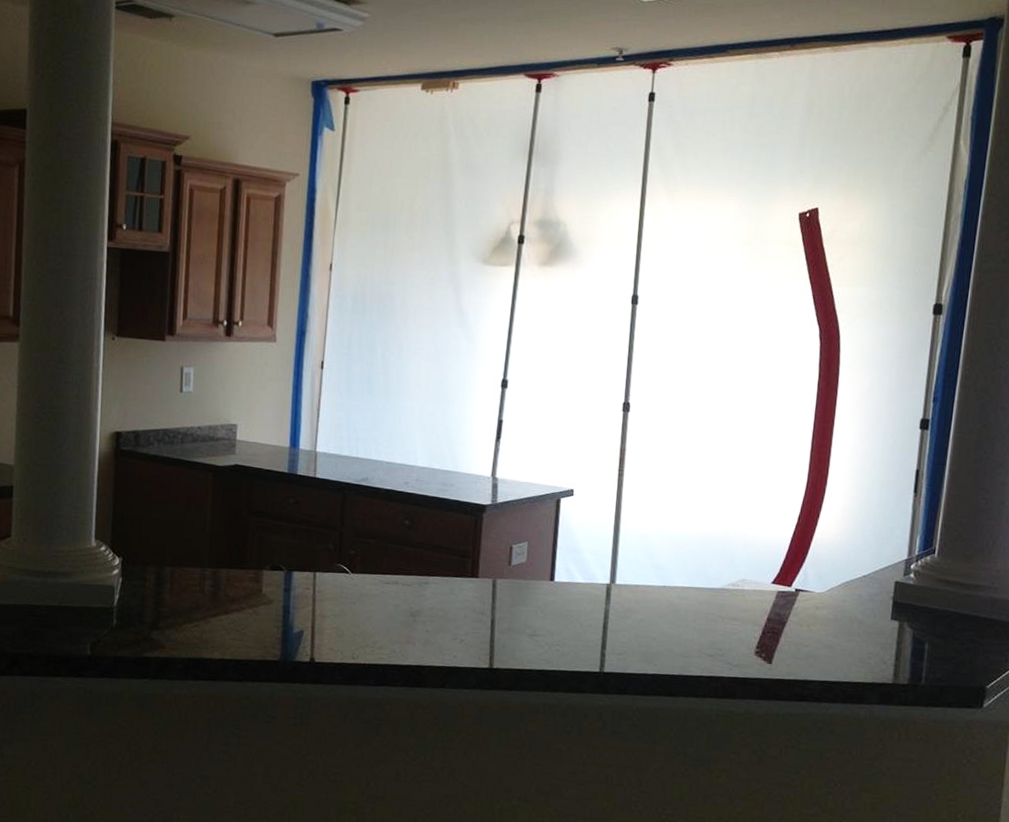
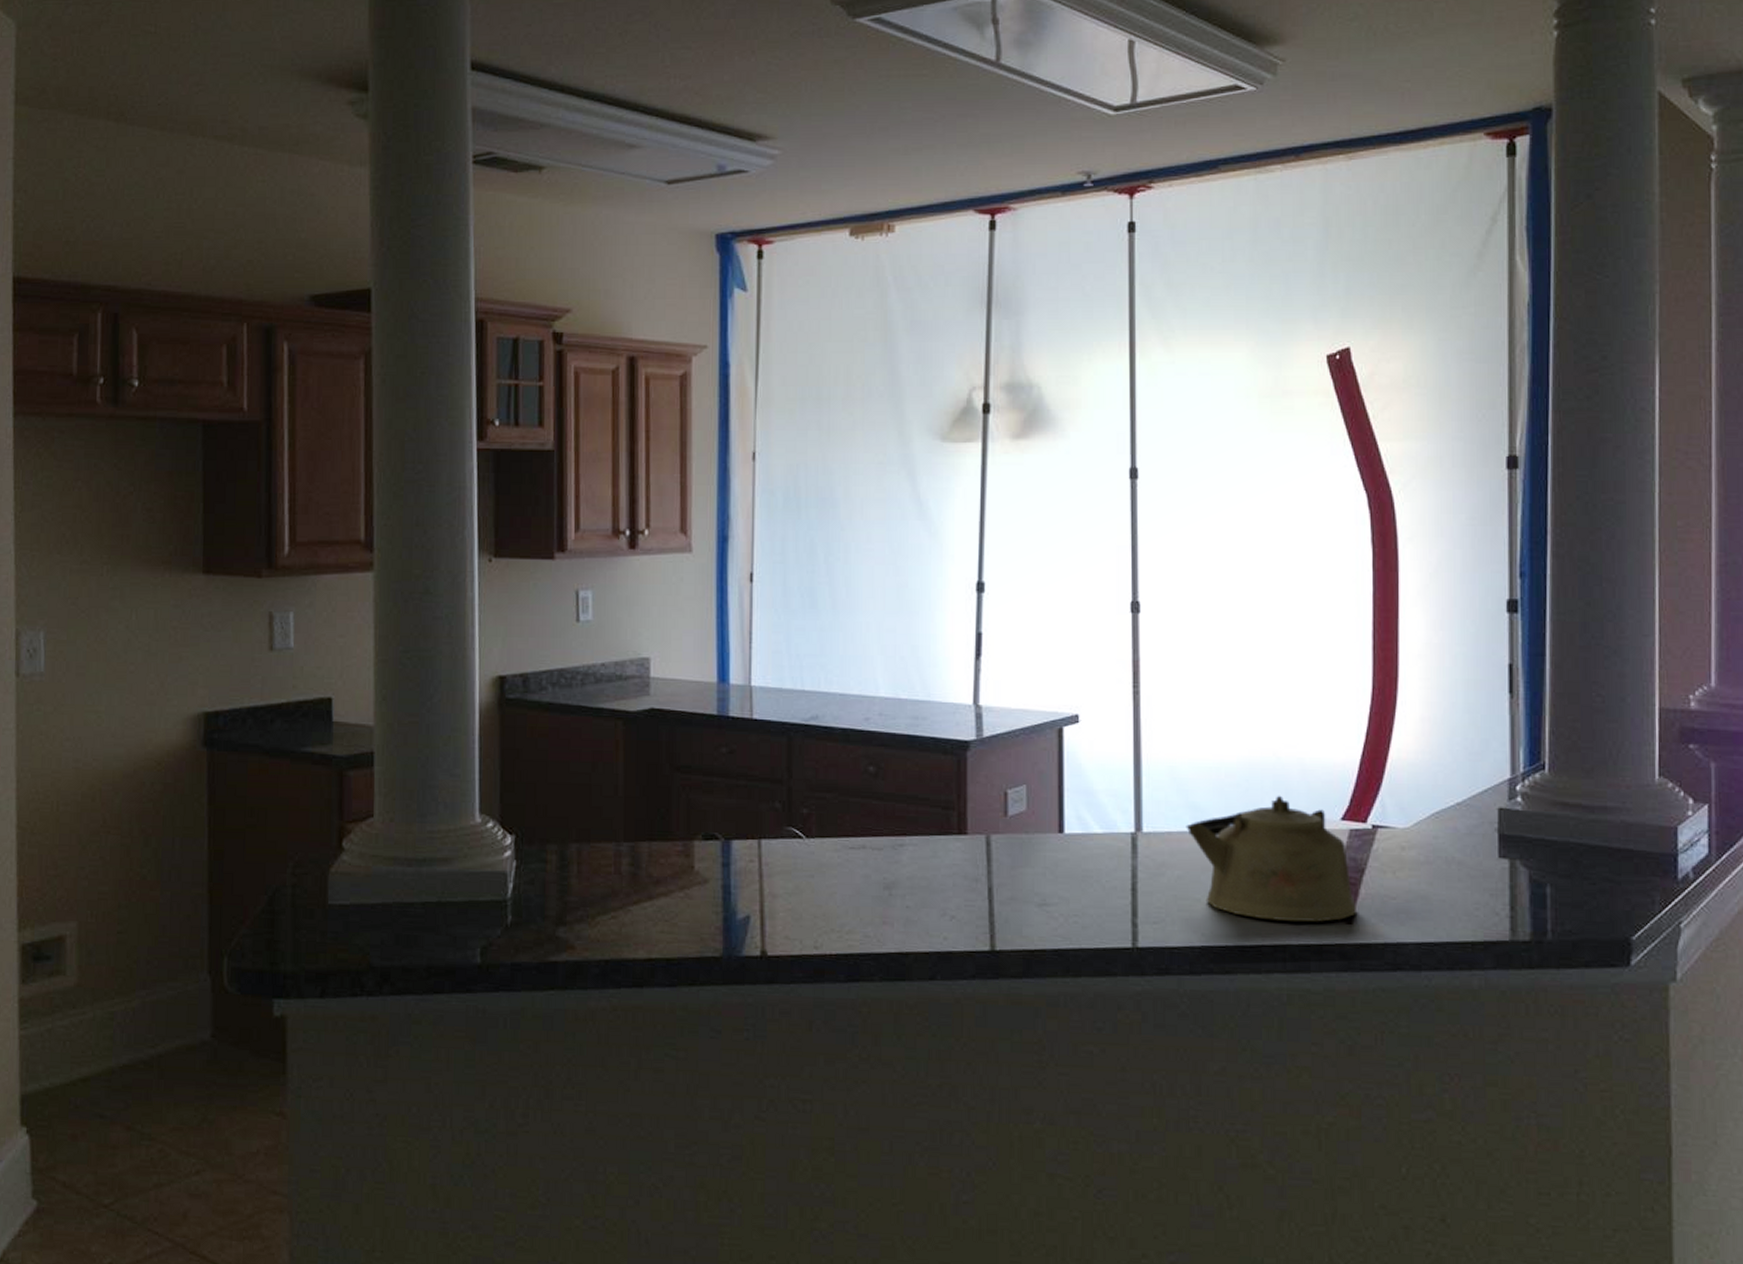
kettle: none [650,561,776,661] -> present [1186,795,1356,922]

